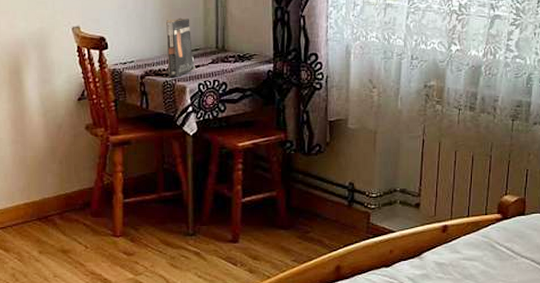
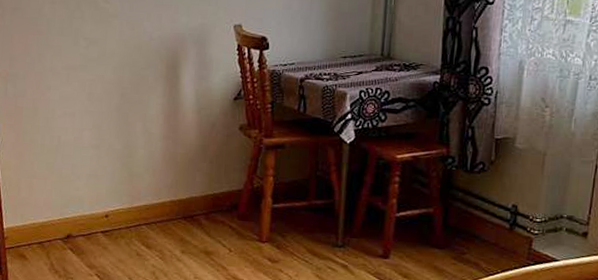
book: present [166,17,196,77] -> none [327,21,359,82]

